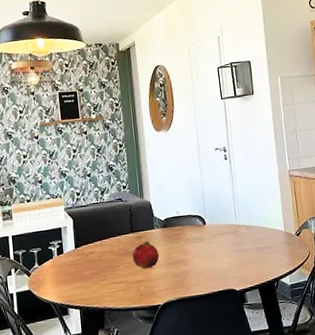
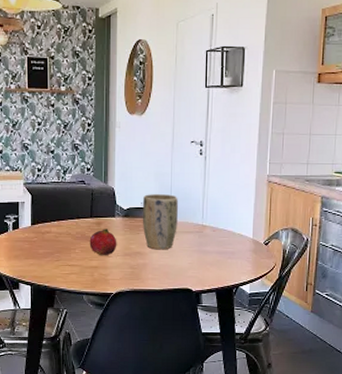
plant pot: none [178,200,214,255] -> present [142,194,178,250]

